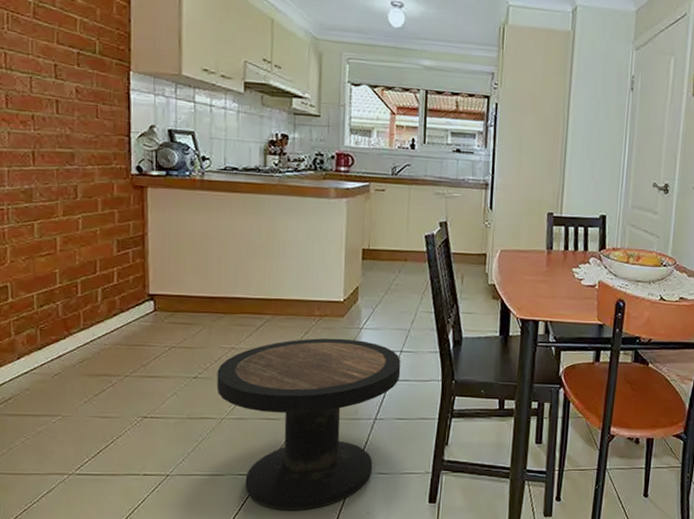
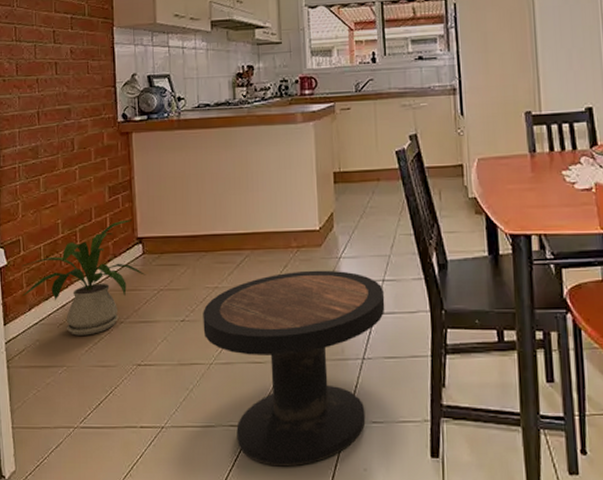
house plant: none [9,275,157,387] -> present [22,219,146,336]

